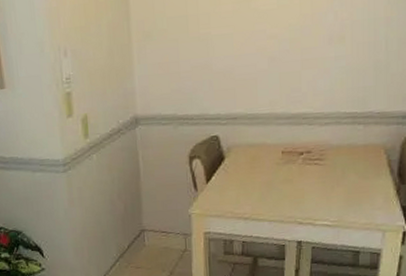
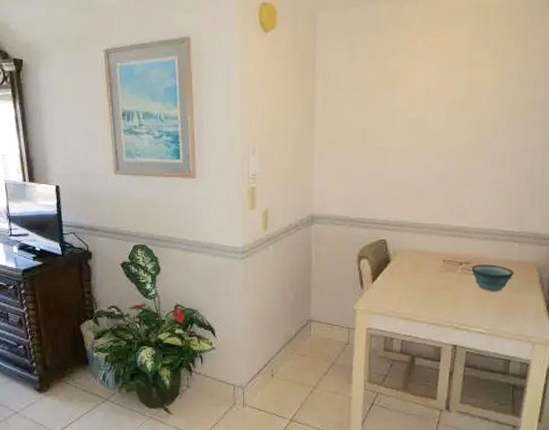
bowl: none [313,151,359,181] -> present [471,264,514,291]

